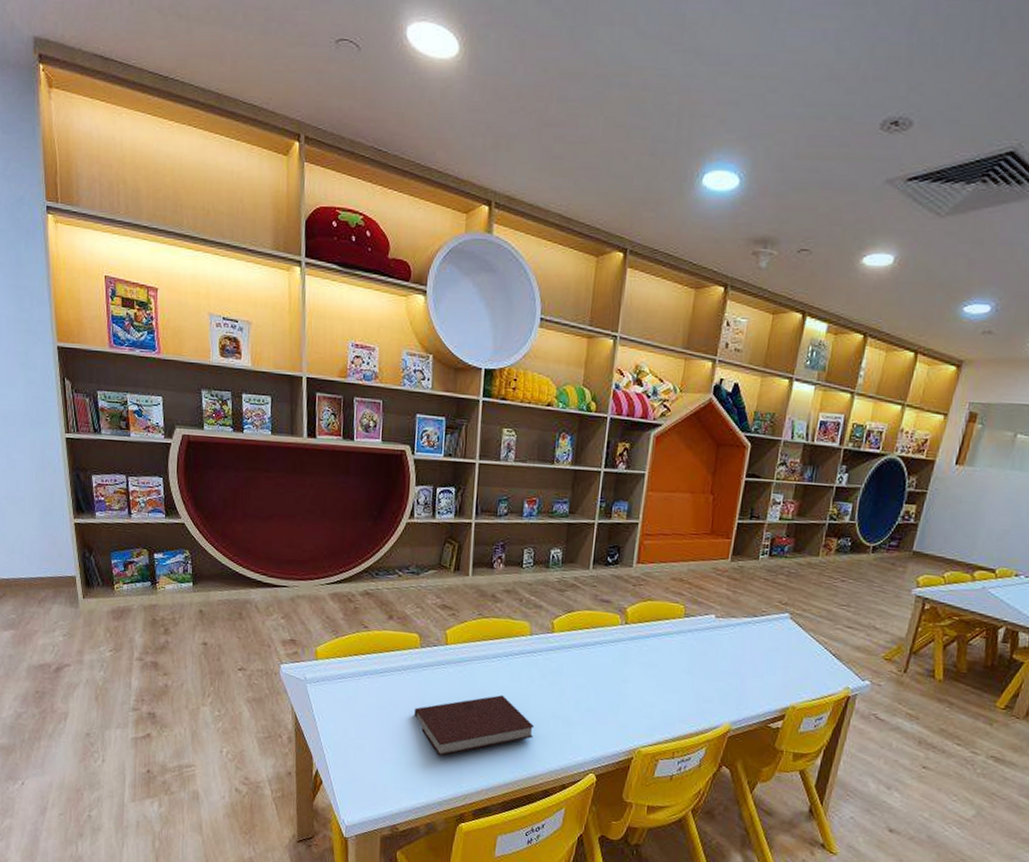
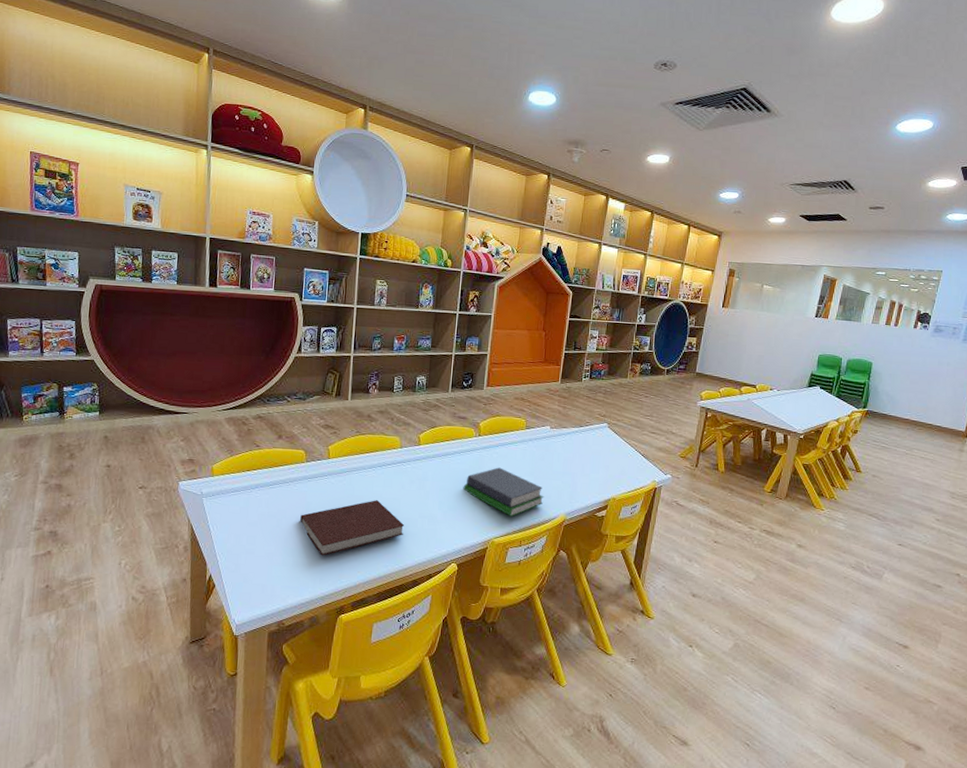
book: none [604,662,705,723] -> present [463,467,544,517]

